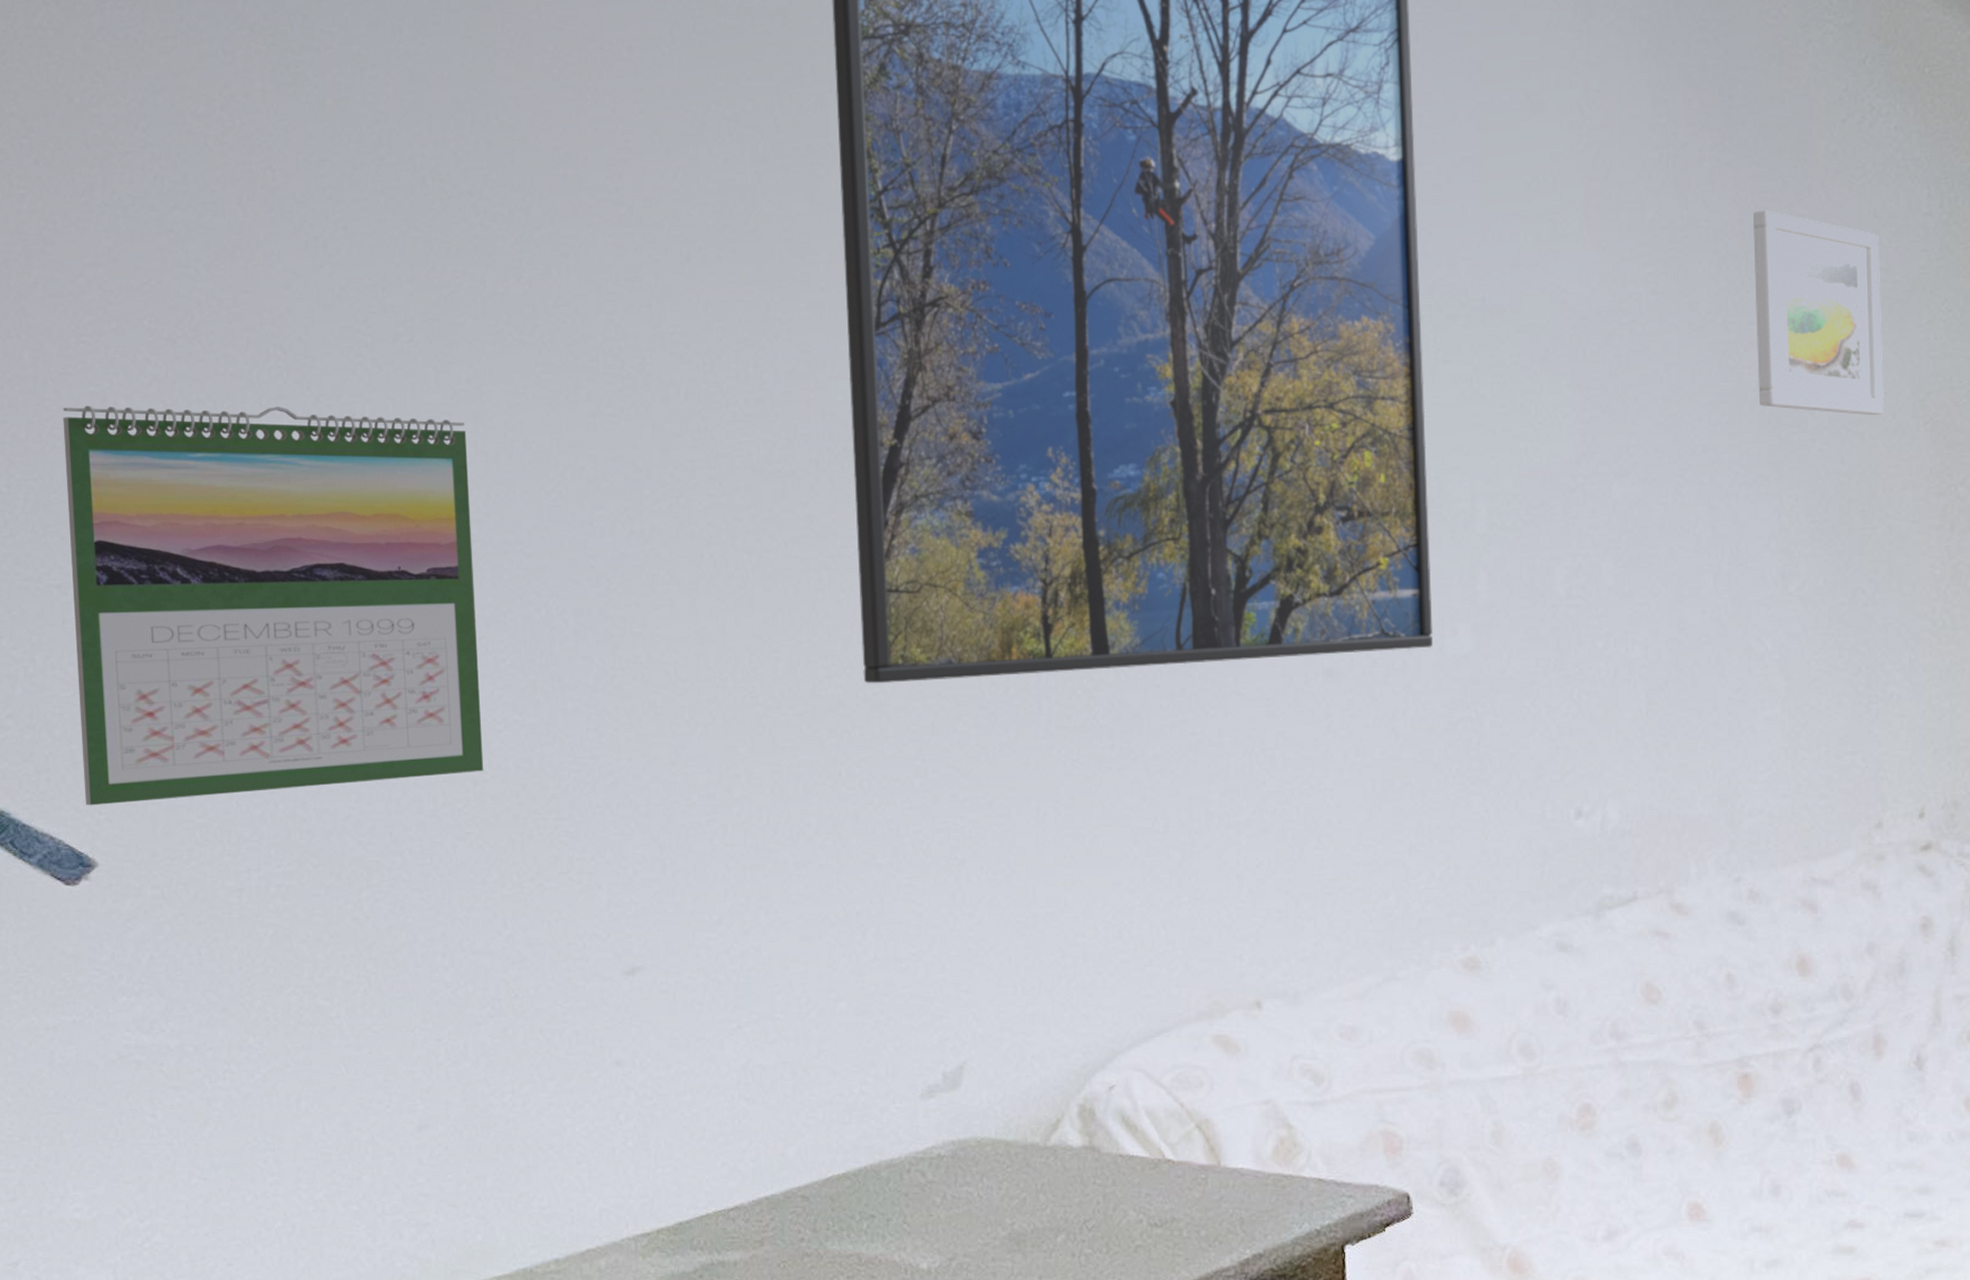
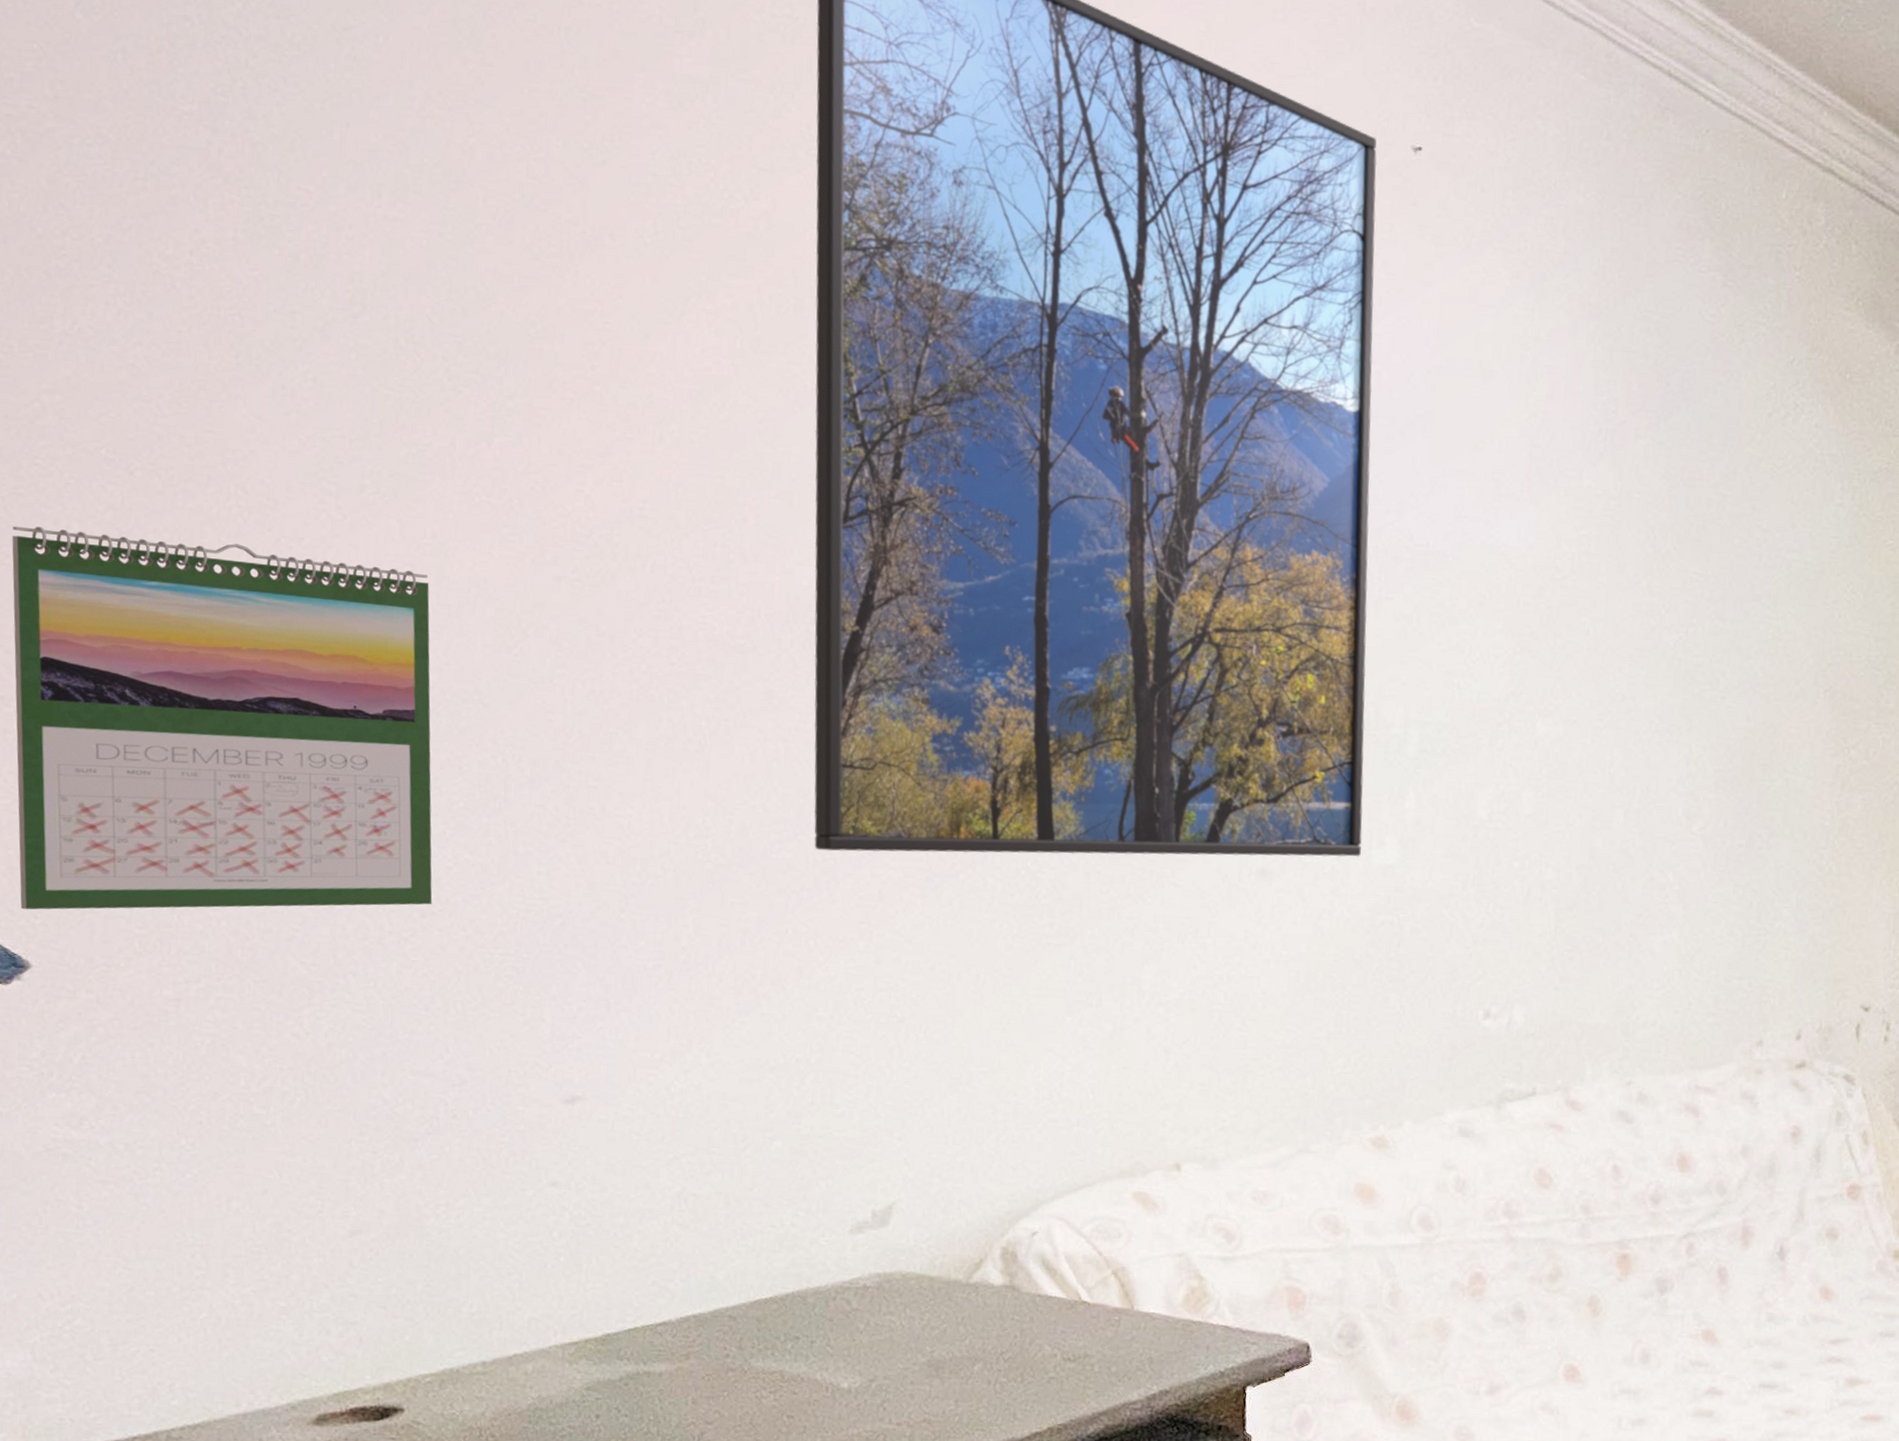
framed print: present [1753,210,1884,415] -> none [1676,488,1795,680]

